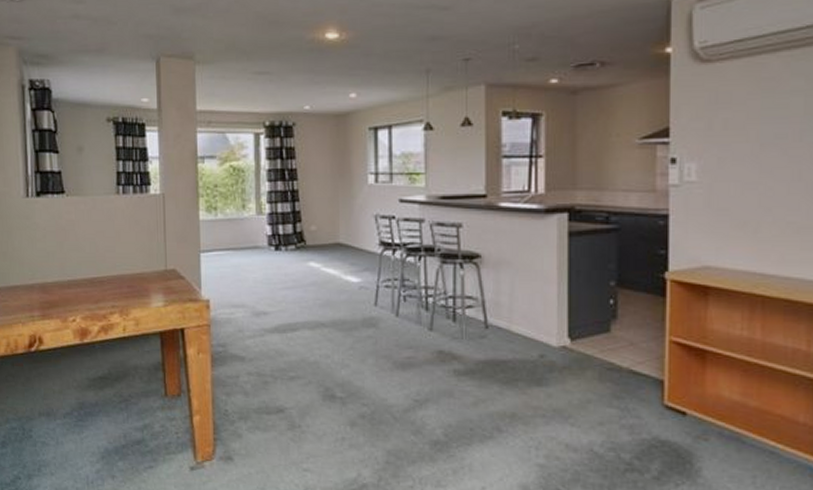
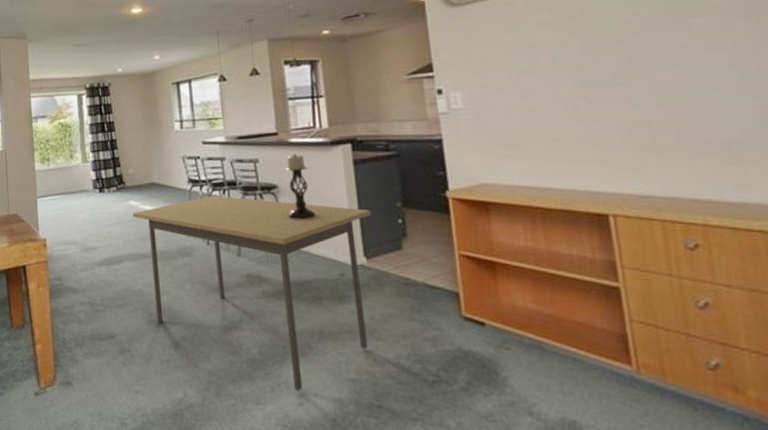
dining table: none [312,262,582,475] -> present [132,195,372,392]
candle holder: none [489,219,522,295] -> present [284,153,317,220]

